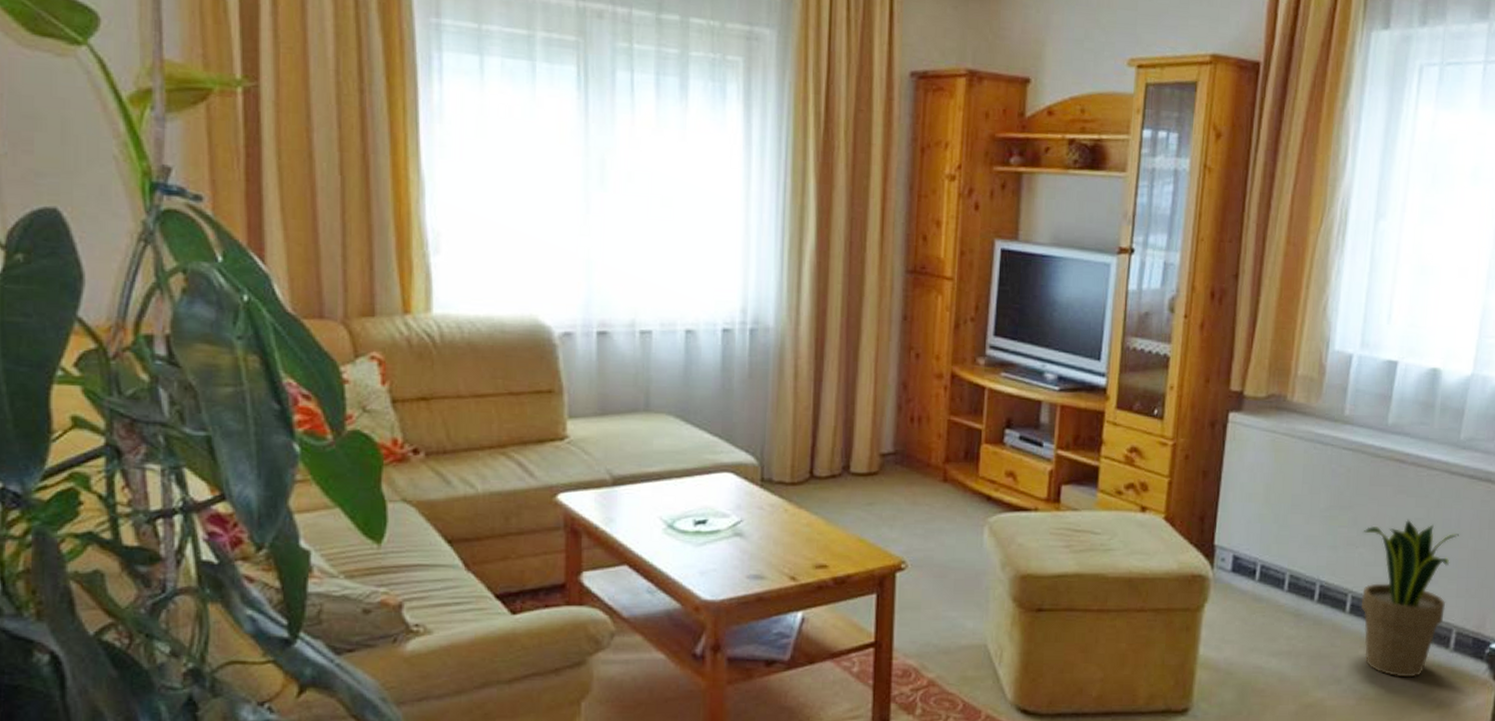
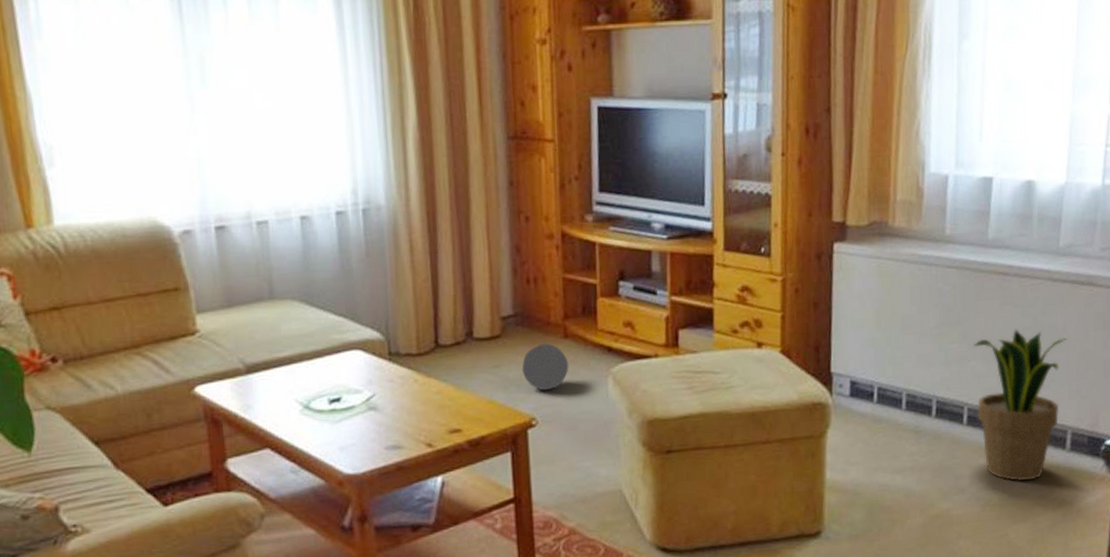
ball: none [896,485,945,533] -> present [521,343,569,390]

